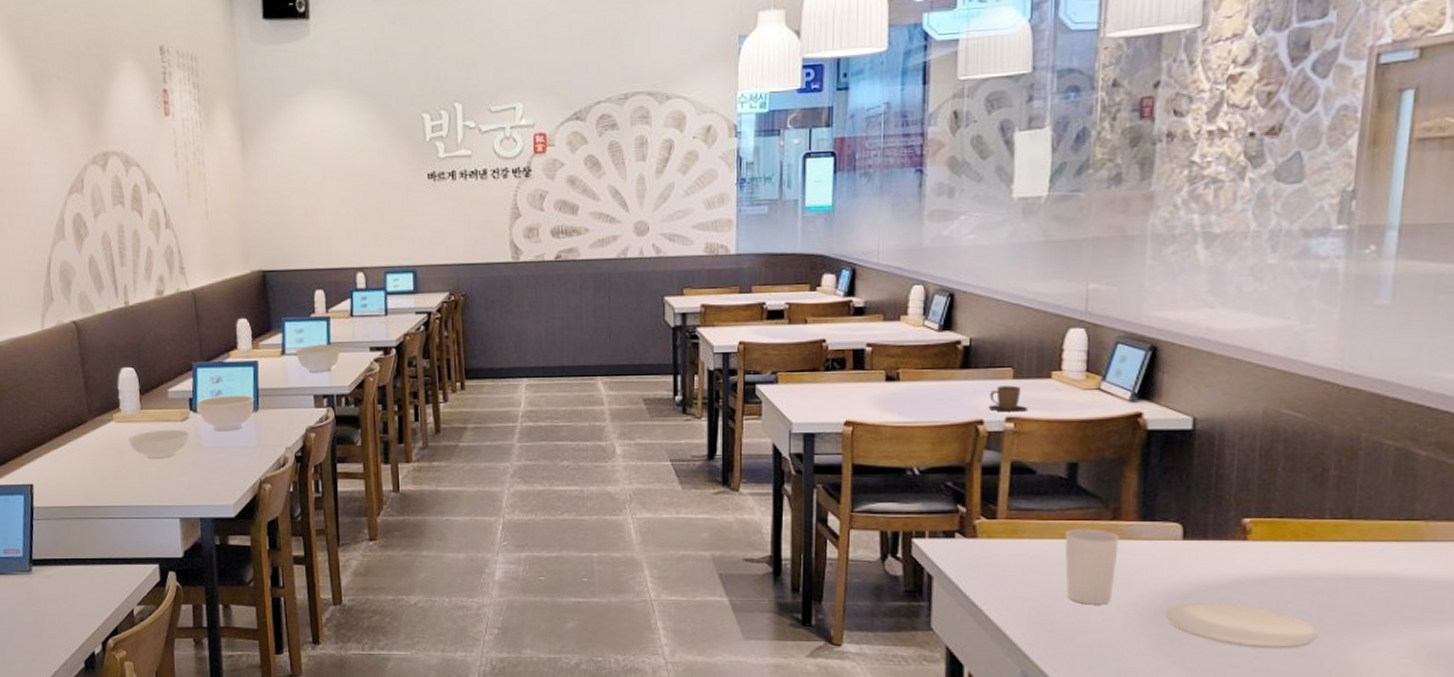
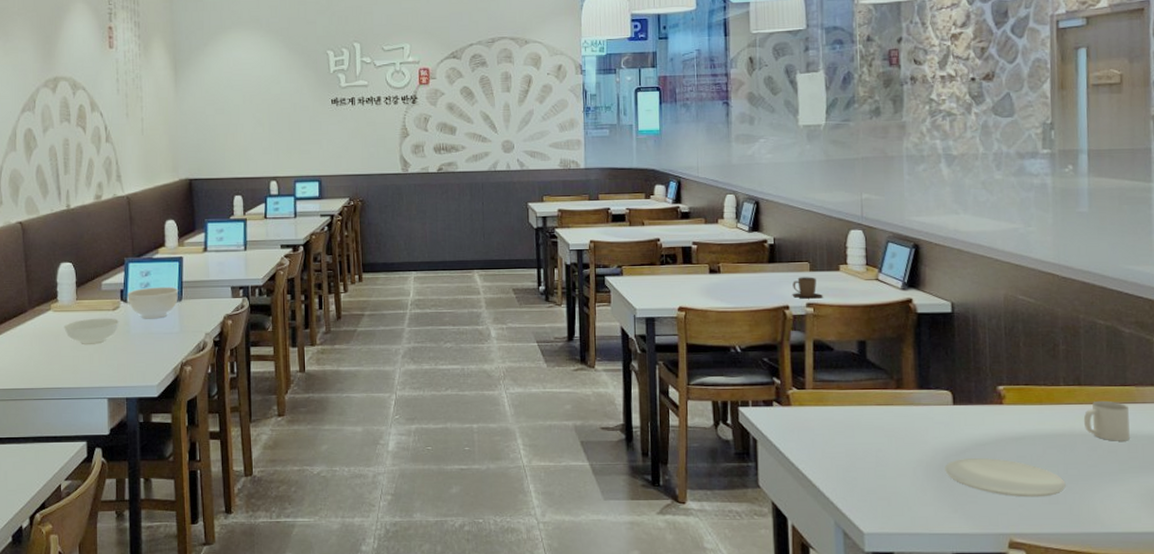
bowl: present [296,344,340,373] -> none [217,242,255,267]
cup: present [1065,528,1119,605] -> none [861,396,904,462]
cup: none [1350,537,1412,586] -> present [1083,400,1130,441]

